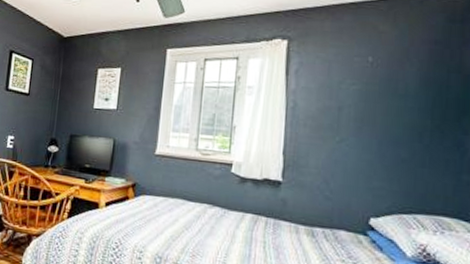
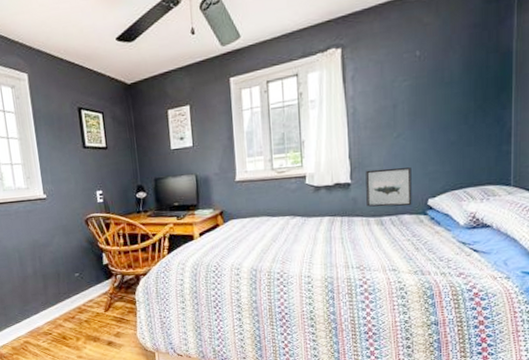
wall art: none [297,171,353,222] -> present [365,167,412,207]

